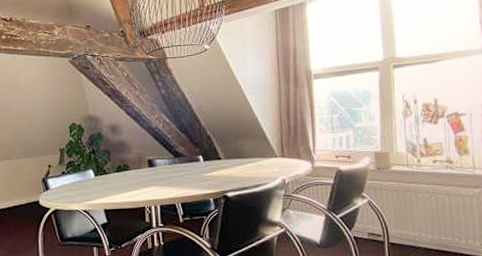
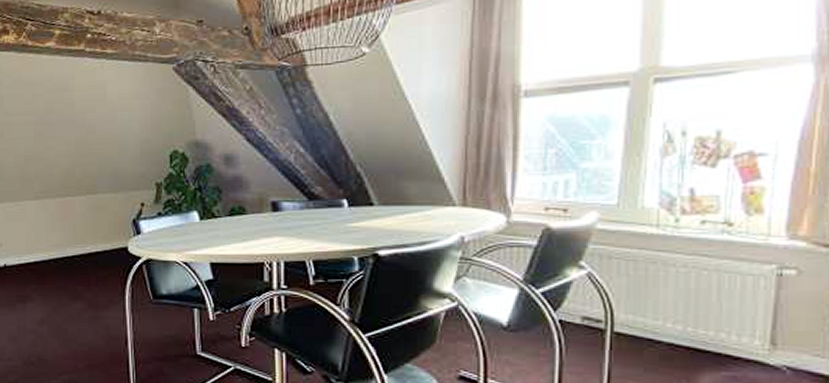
candle: present [370,150,396,170] -> none [597,203,638,230]

